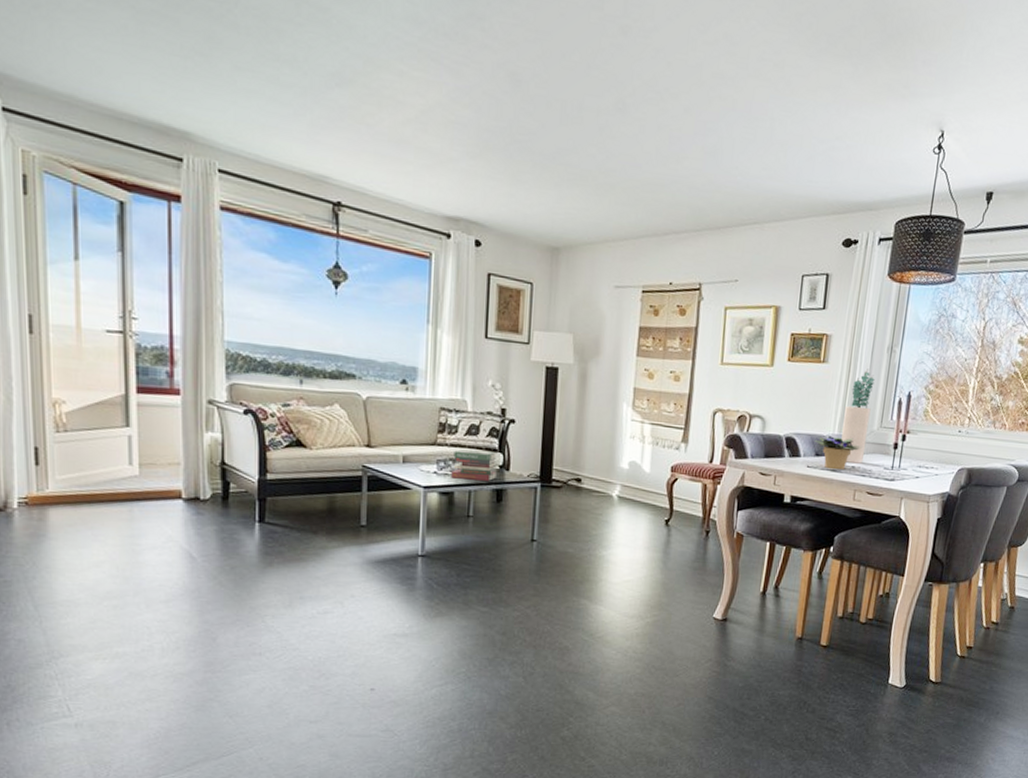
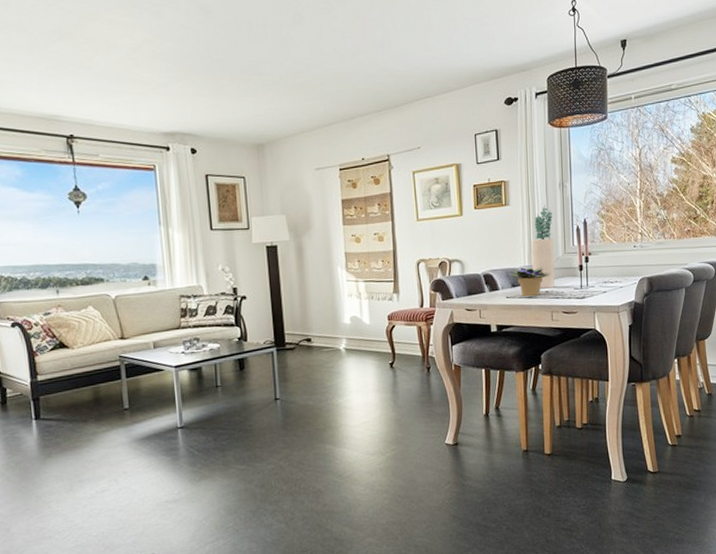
books: present [451,449,497,481] -> none [197,327,237,355]

